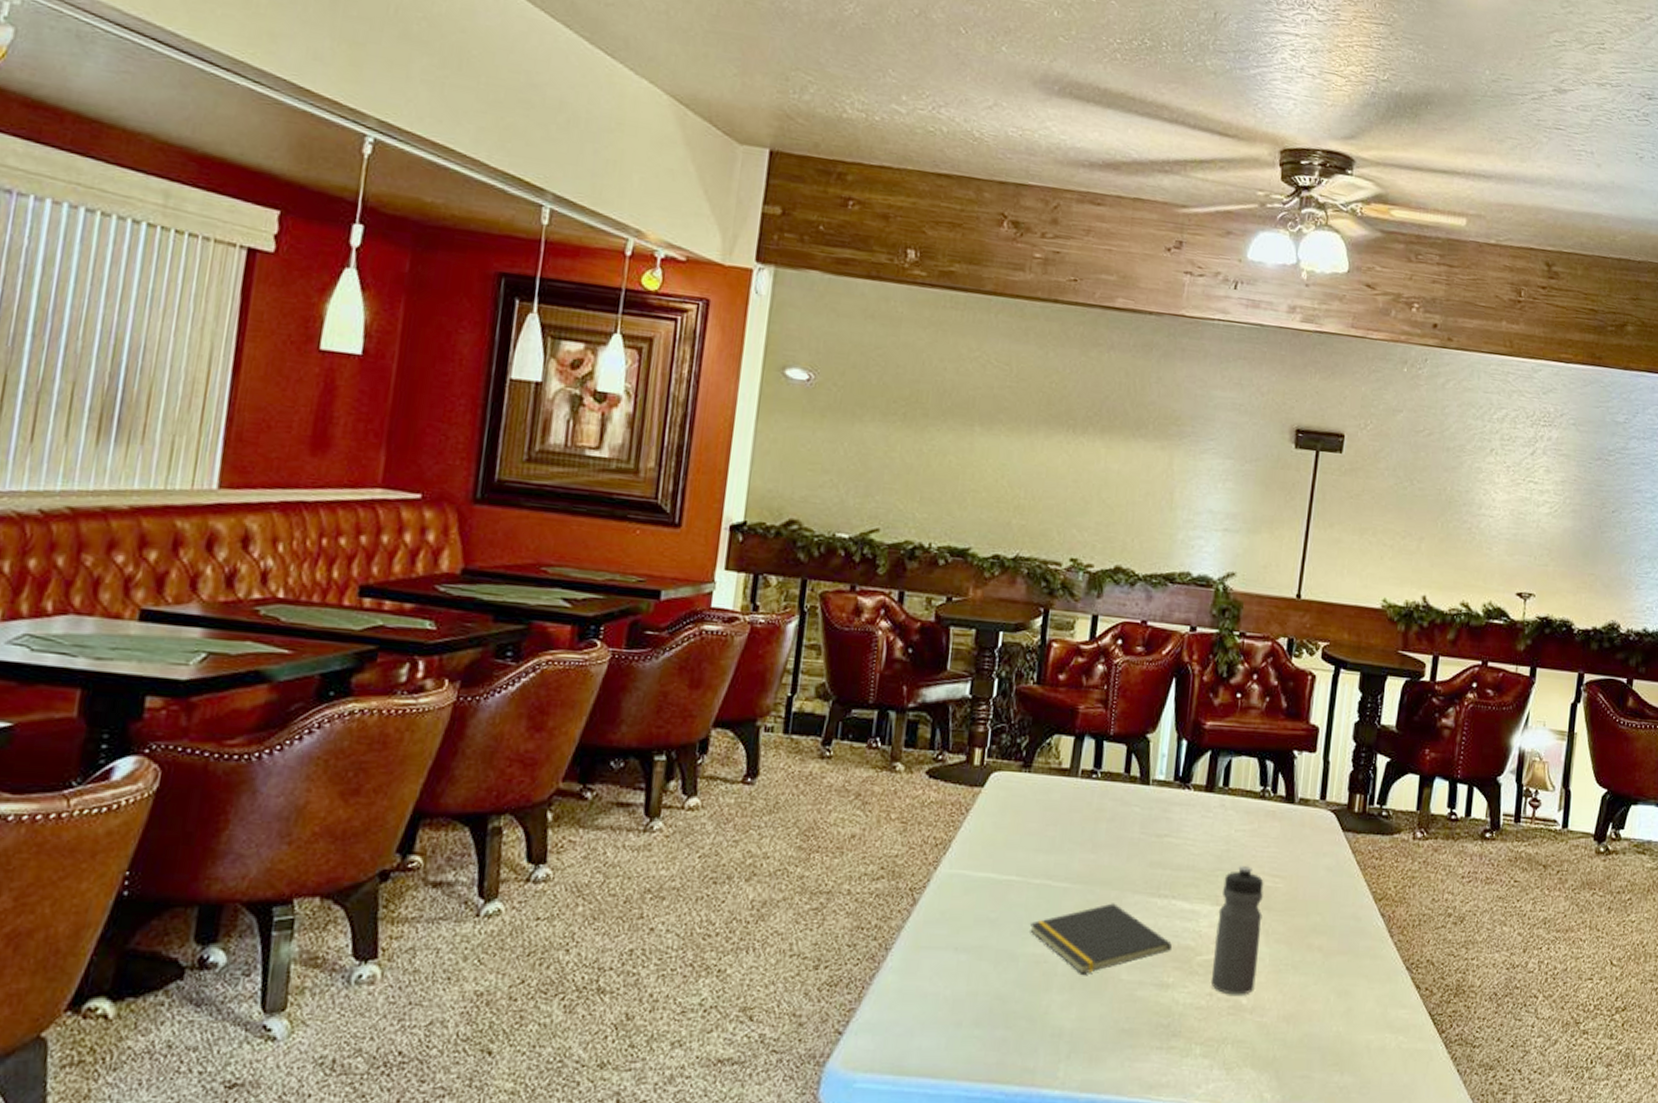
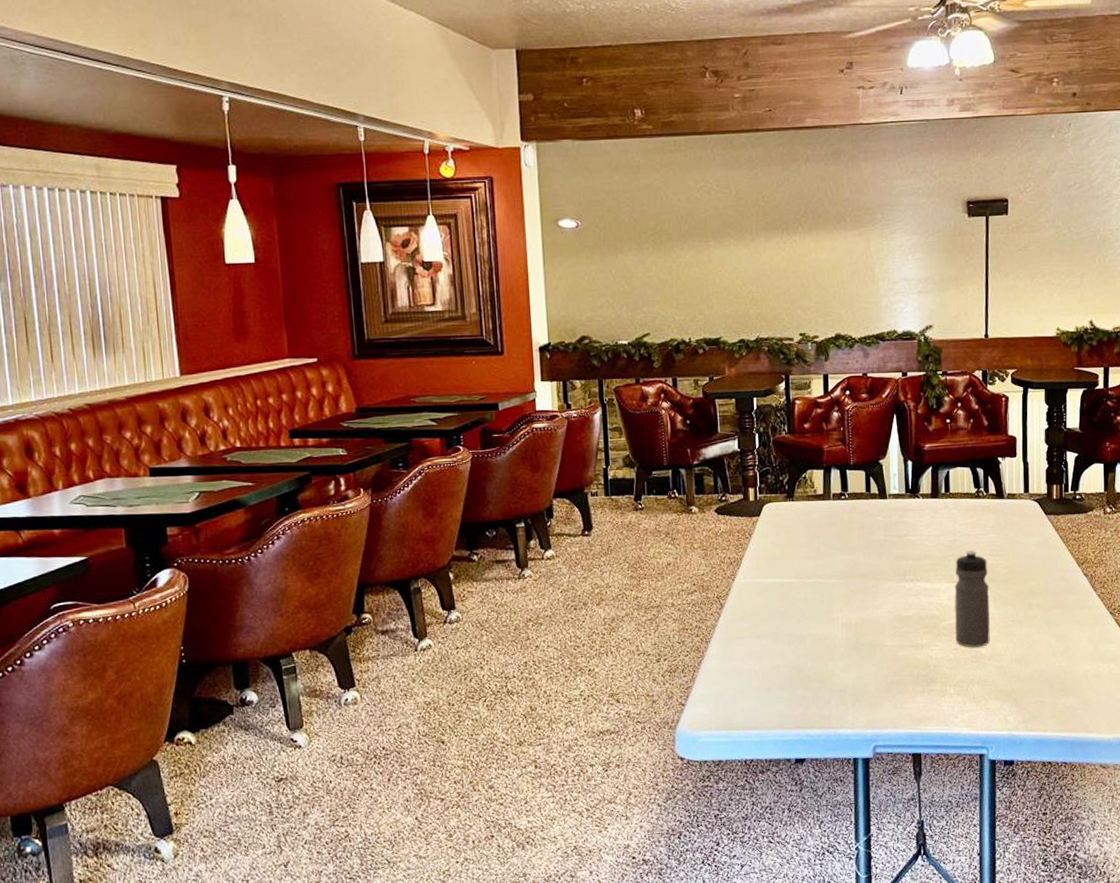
notepad: present [1029,903,1172,974] -> none [810,590,921,645]

